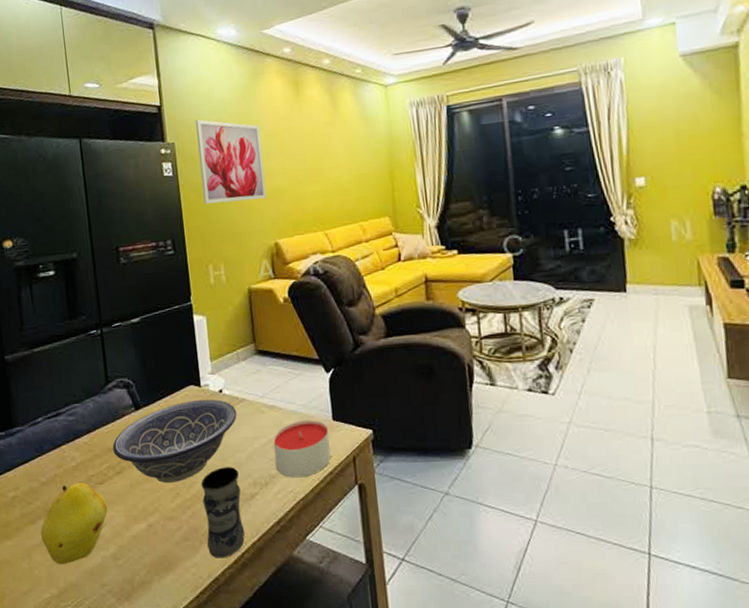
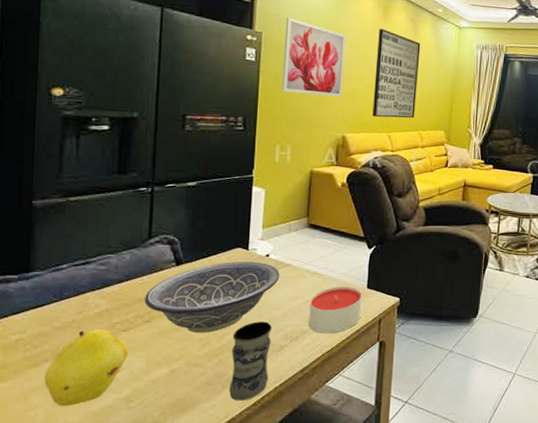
wall art: none [293,108,352,214] -> present [372,29,421,119]

